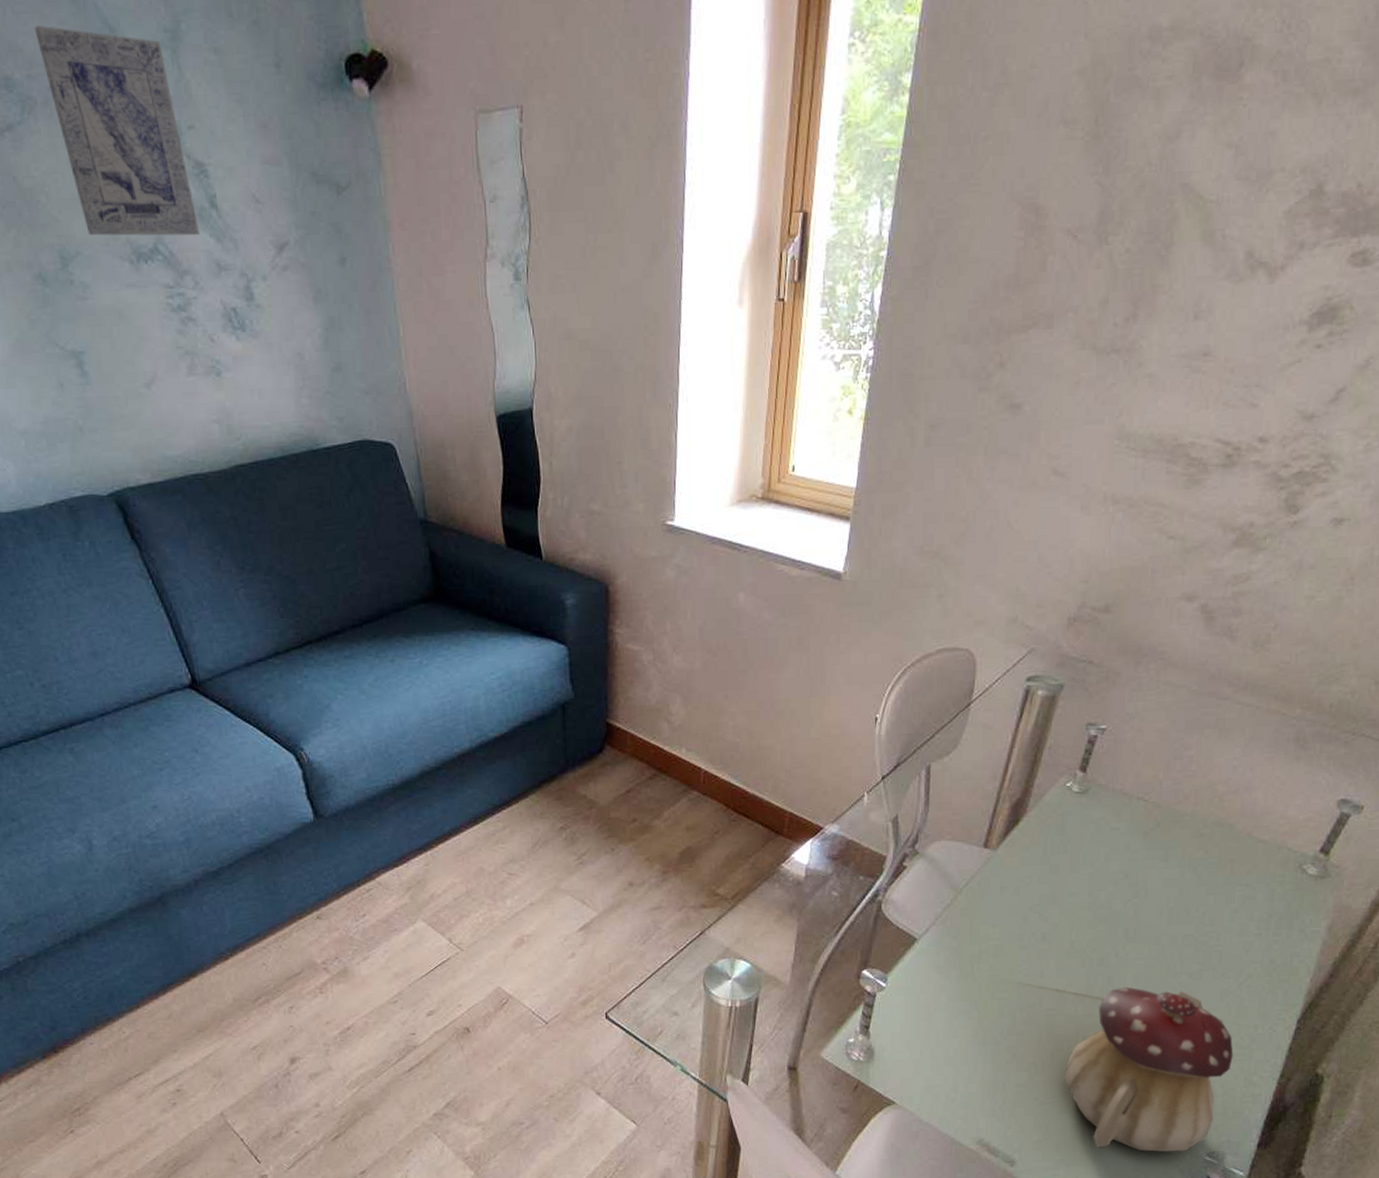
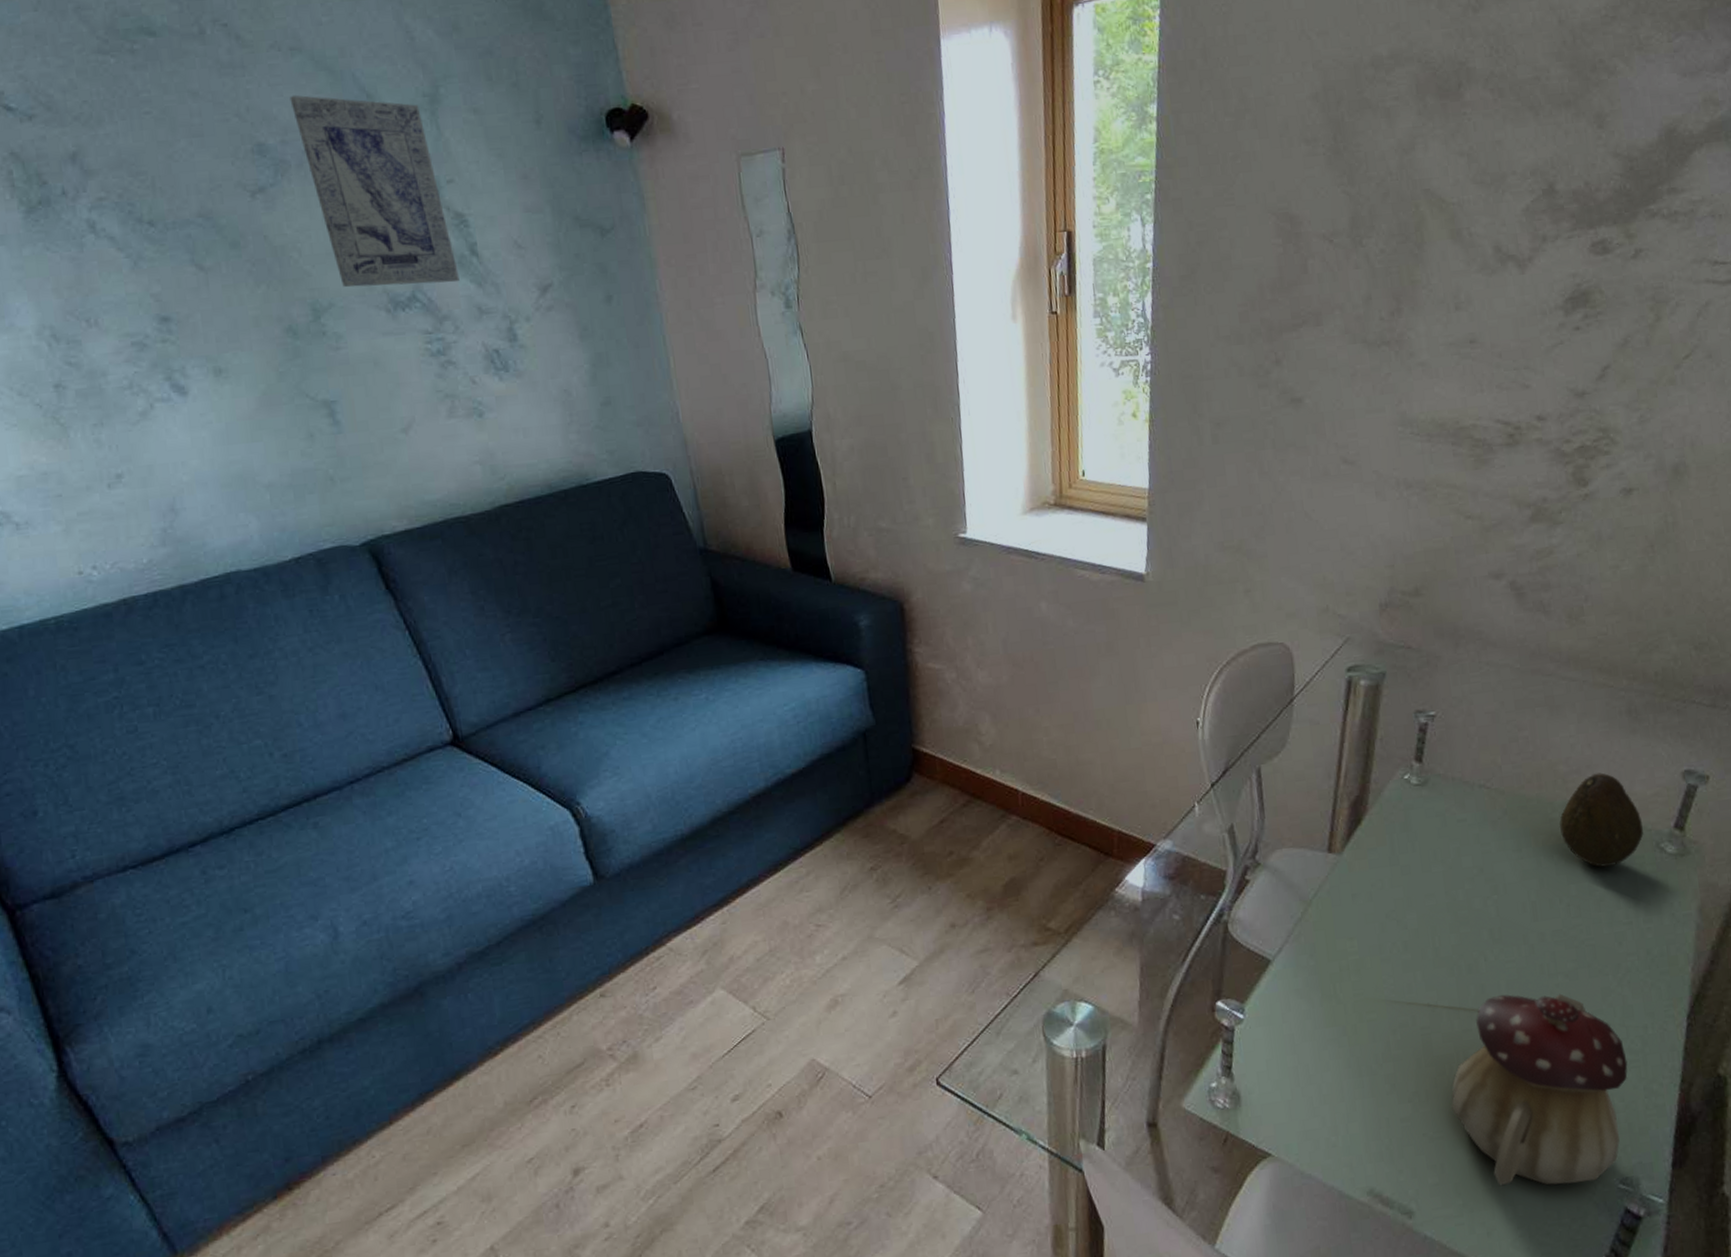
fruit: none [1208,795,1289,883] -> present [1559,772,1644,868]

